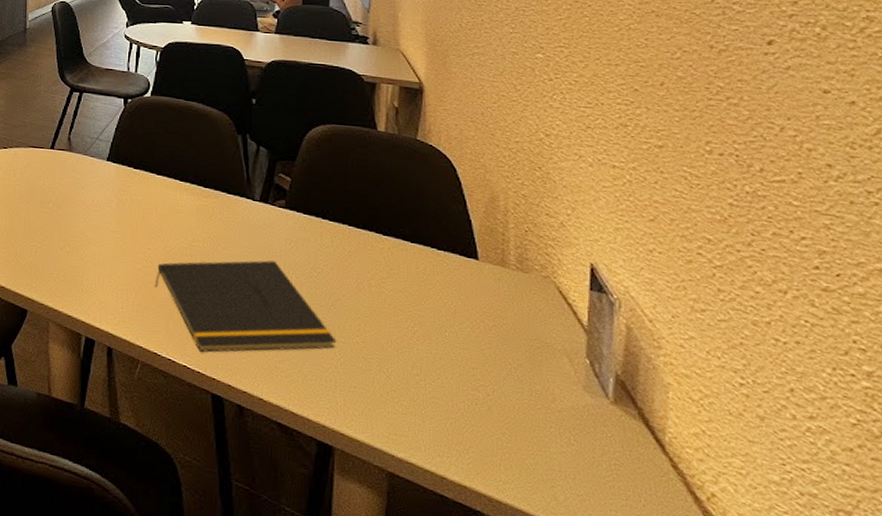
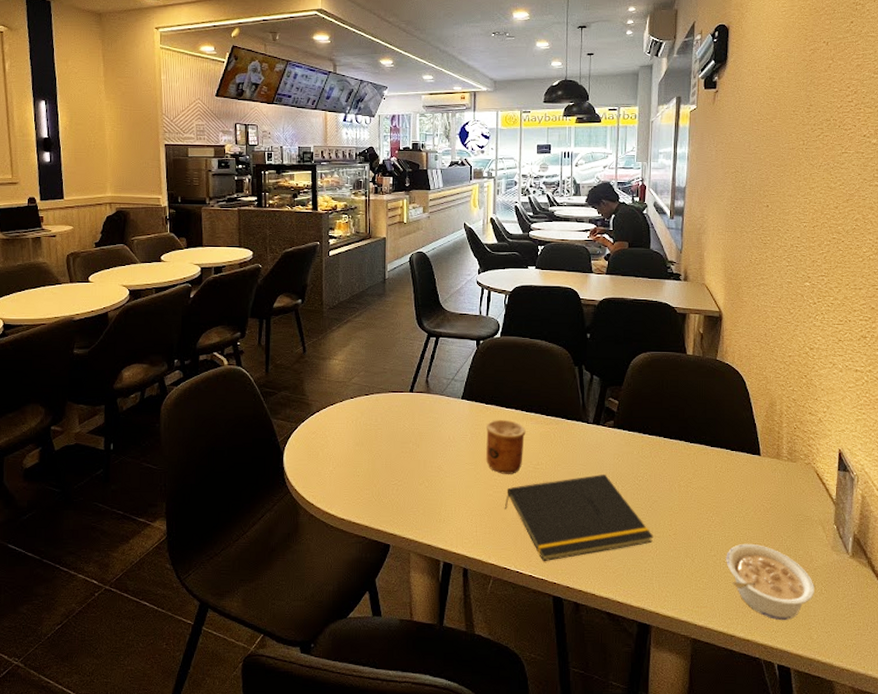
cup: none [134,186,180,249] -> present [486,419,526,474]
legume: none [433,365,559,471] -> present [726,543,814,620]

